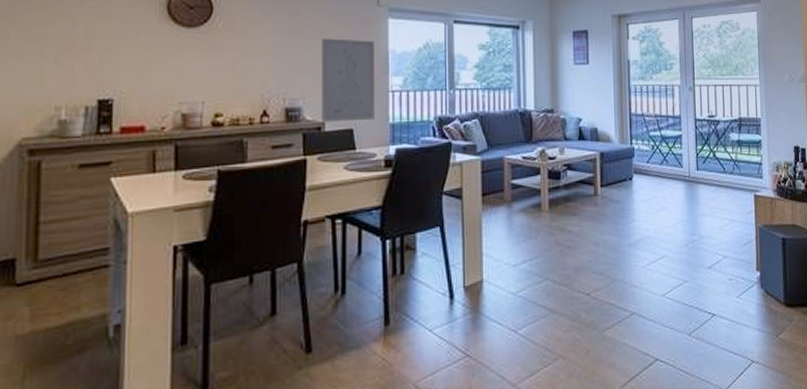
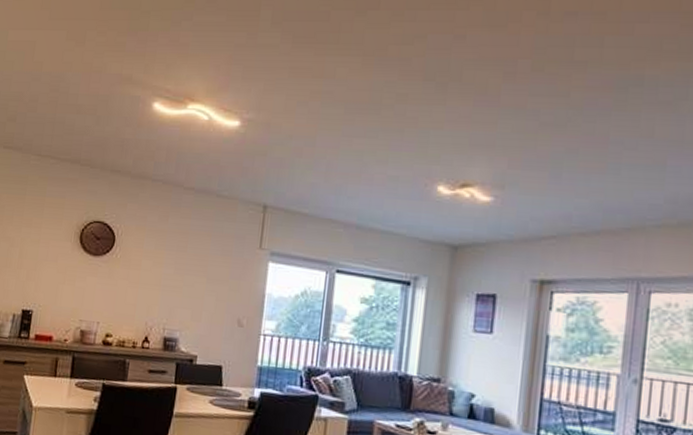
wall art: present [321,38,375,122] -> none [194,276,252,360]

